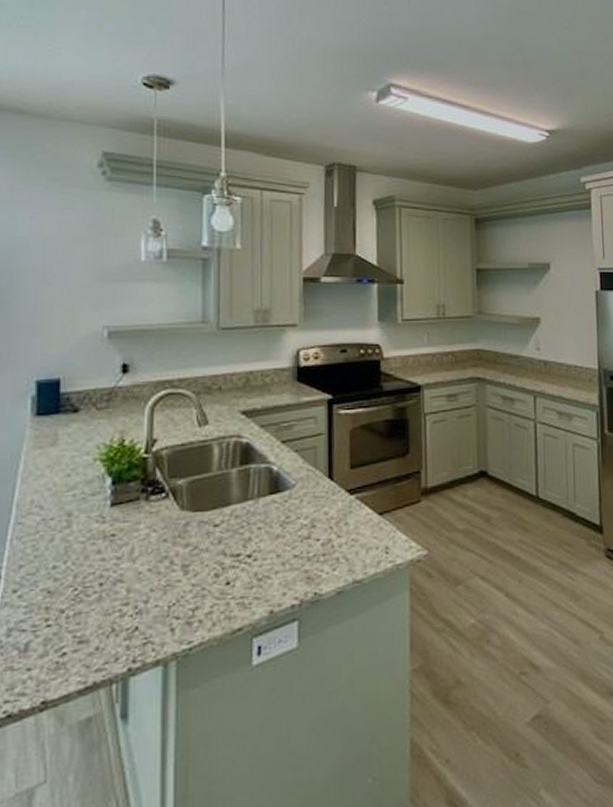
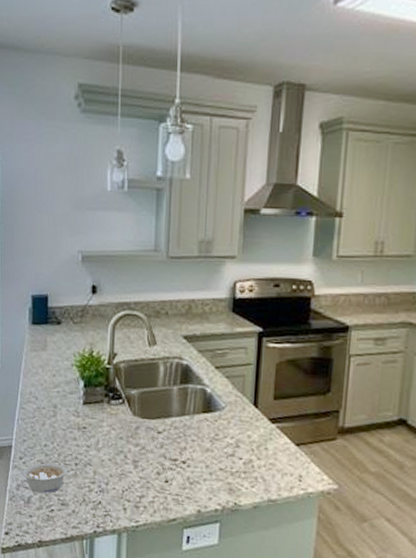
legume: none [16,588,89,635] -> present [22,463,68,494]

